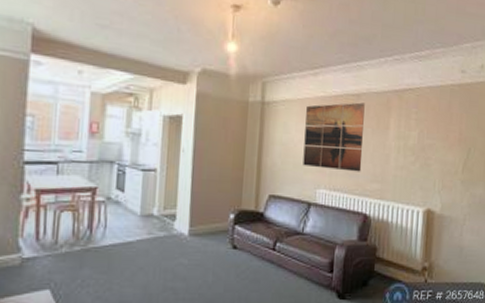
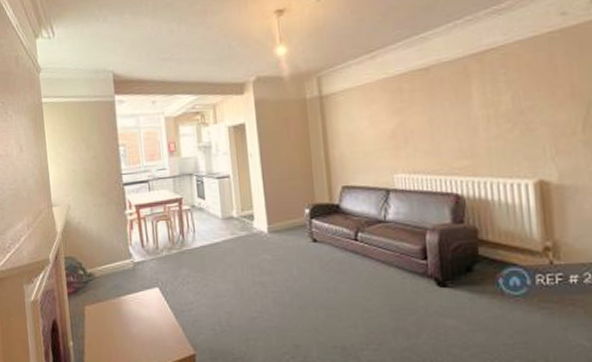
wall art: present [303,102,365,172] -> none [368,75,444,153]

